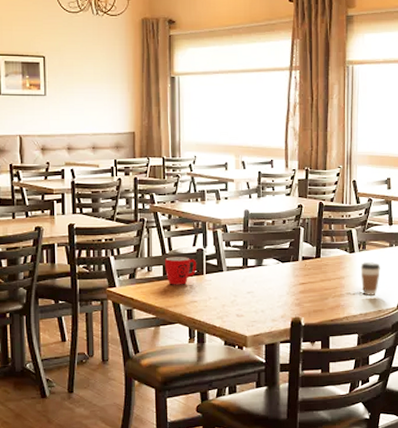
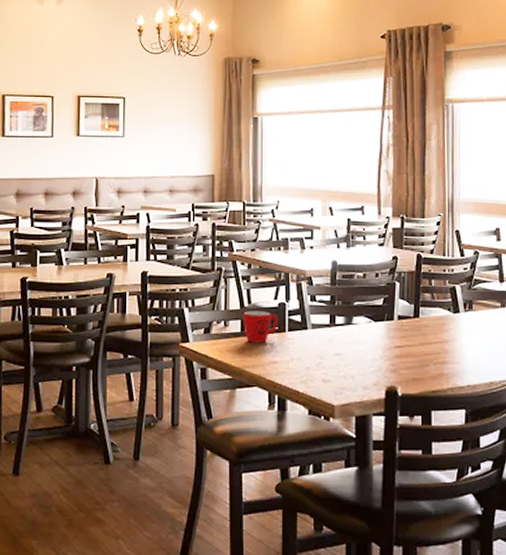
coffee cup: present [360,261,380,297] -> none [467,323,491,365]

